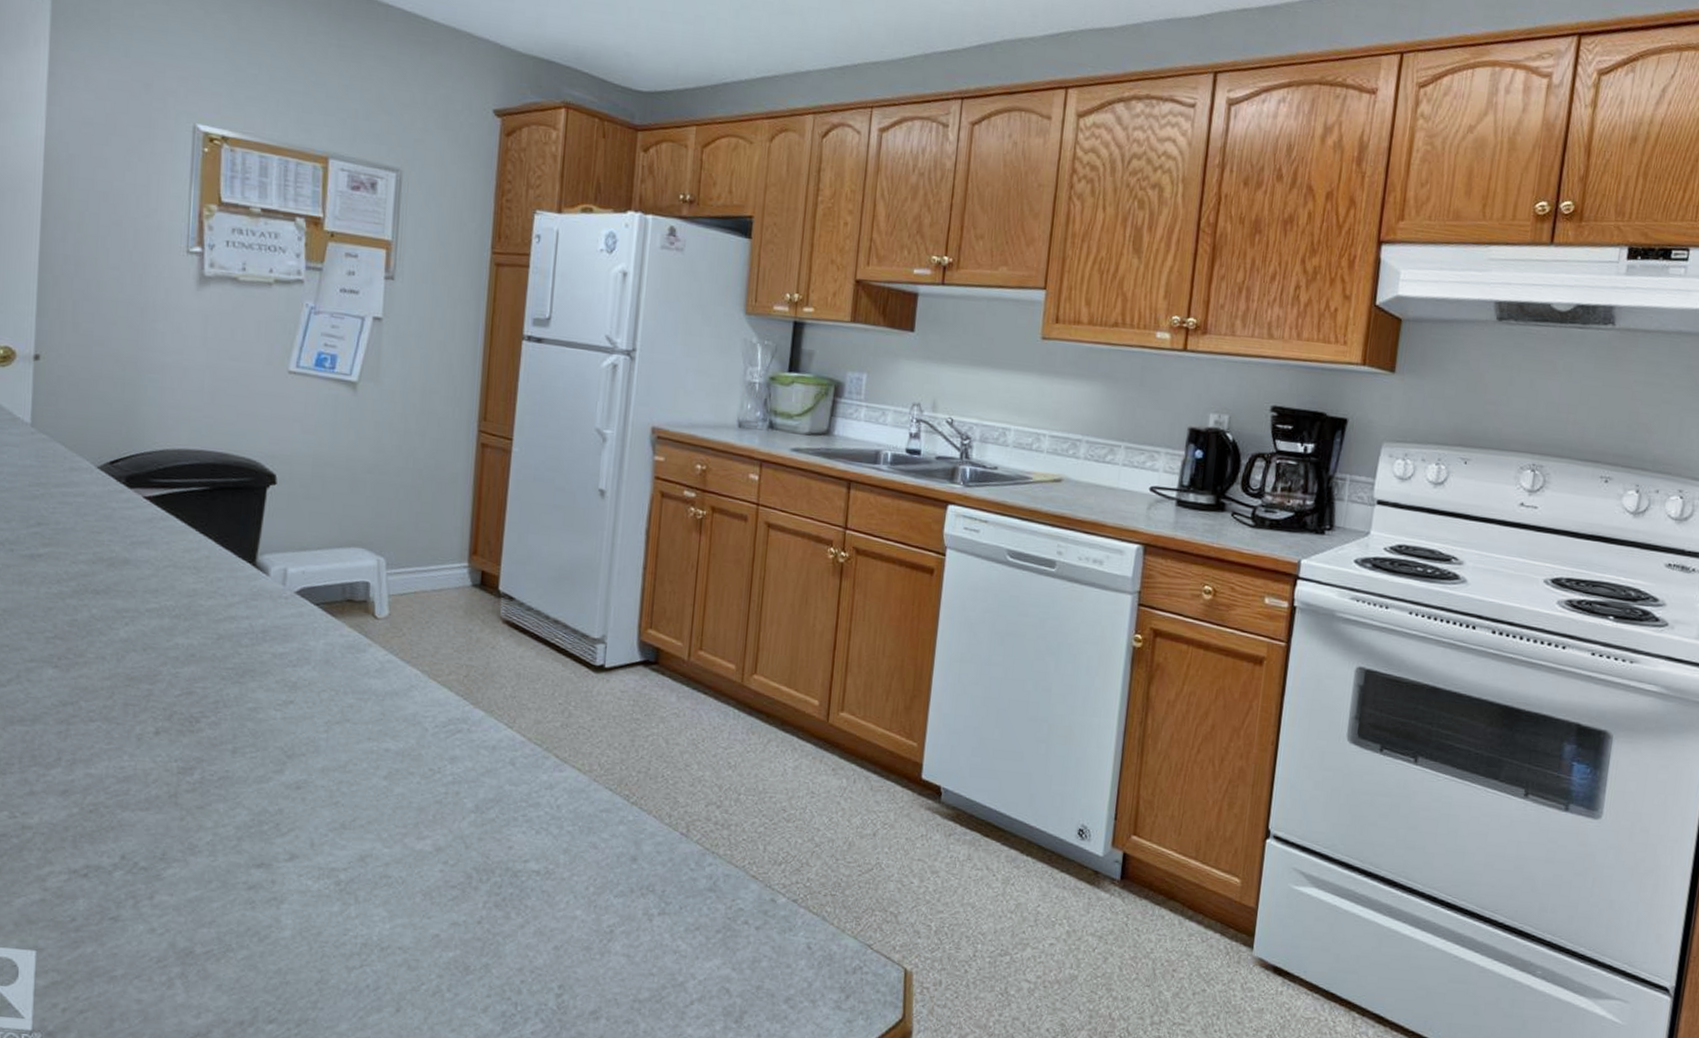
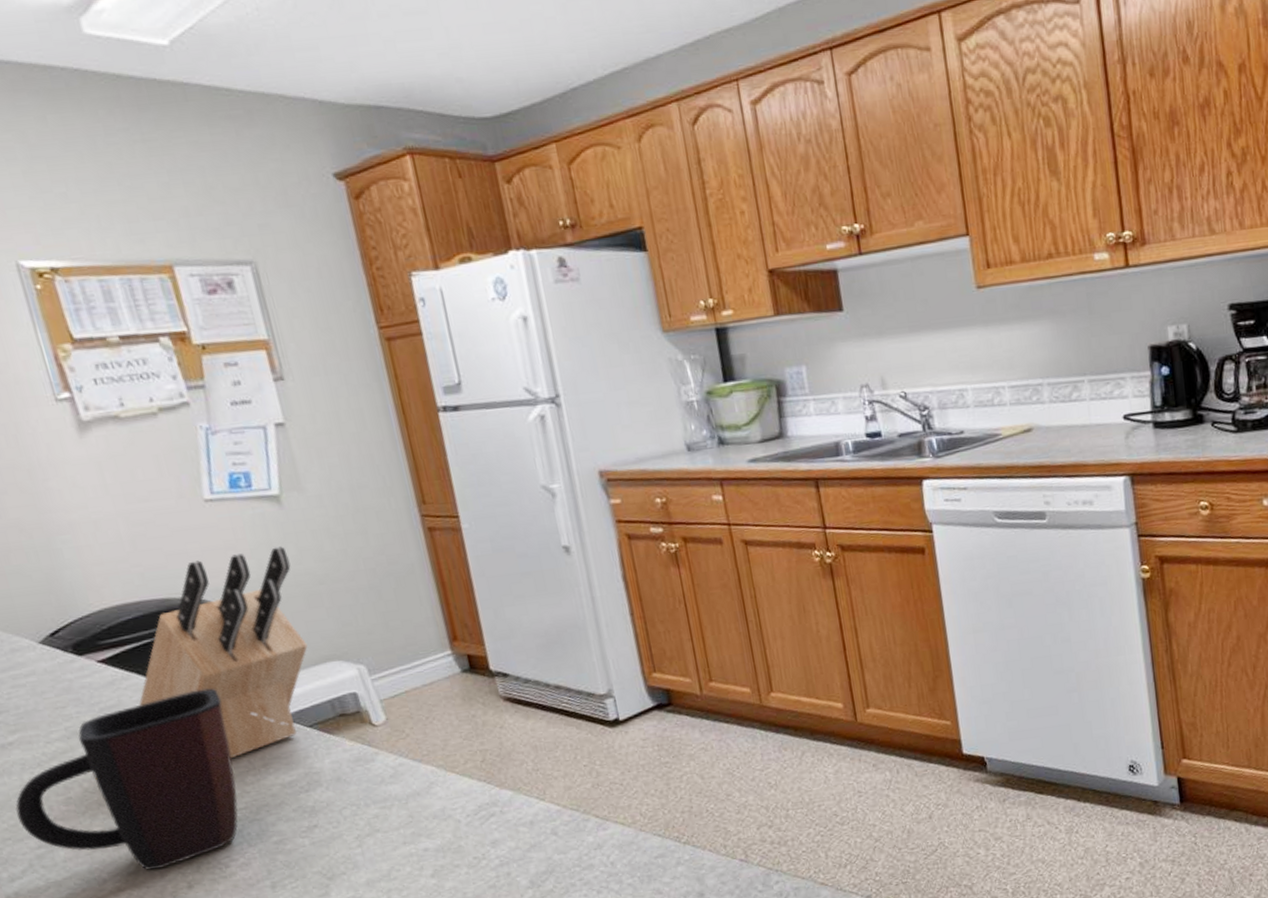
mug: none [22,545,243,710] -> present [15,688,238,870]
knife block: none [168,424,347,618] -> present [138,546,308,758]

